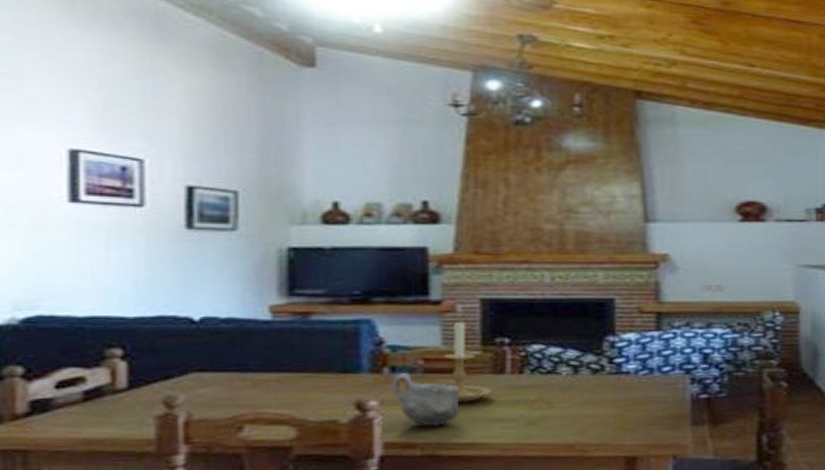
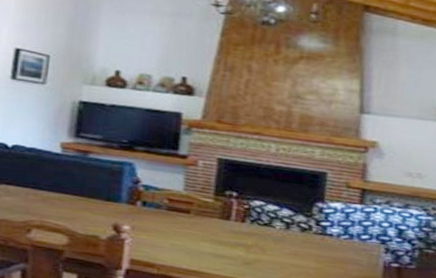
bowl: present [390,373,460,427] -> none [141,207,193,254]
candle holder: present [443,318,493,403] -> none [184,171,219,239]

